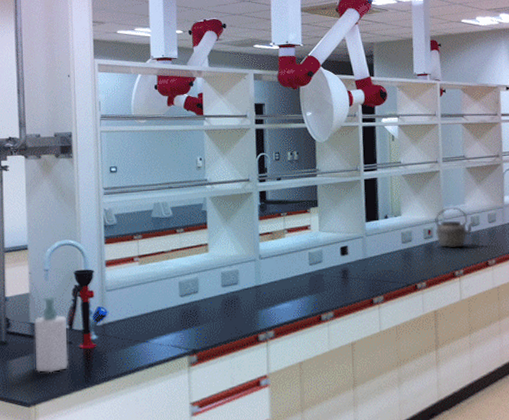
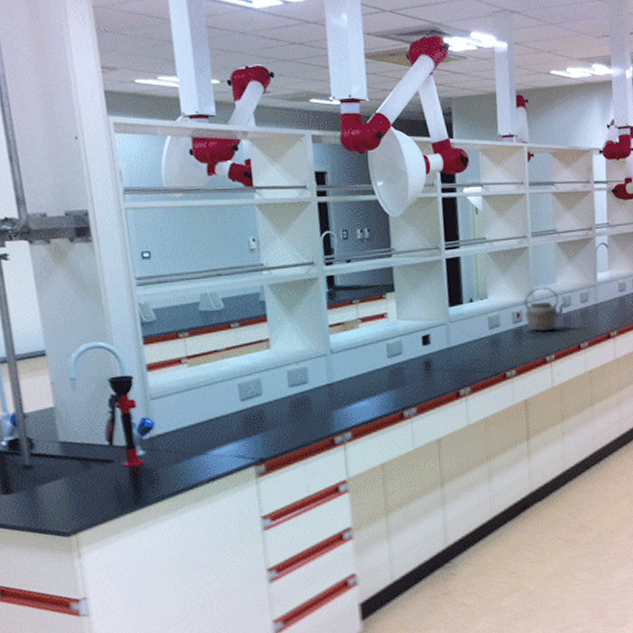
soap bottle: present [34,295,68,373] -> none [64,408,112,497]

